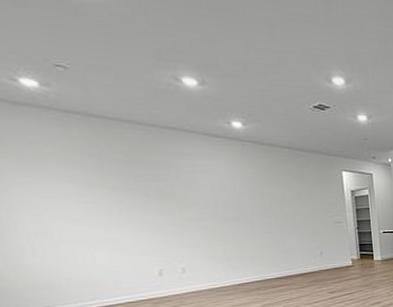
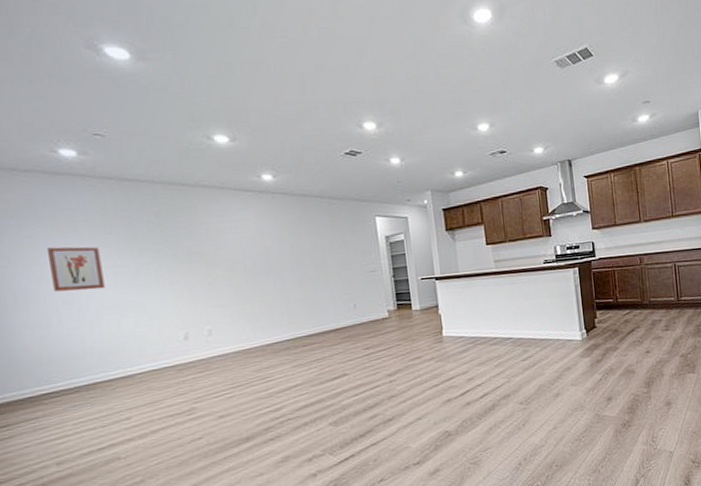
wall art: none [13,179,77,224] -> present [46,246,105,292]

